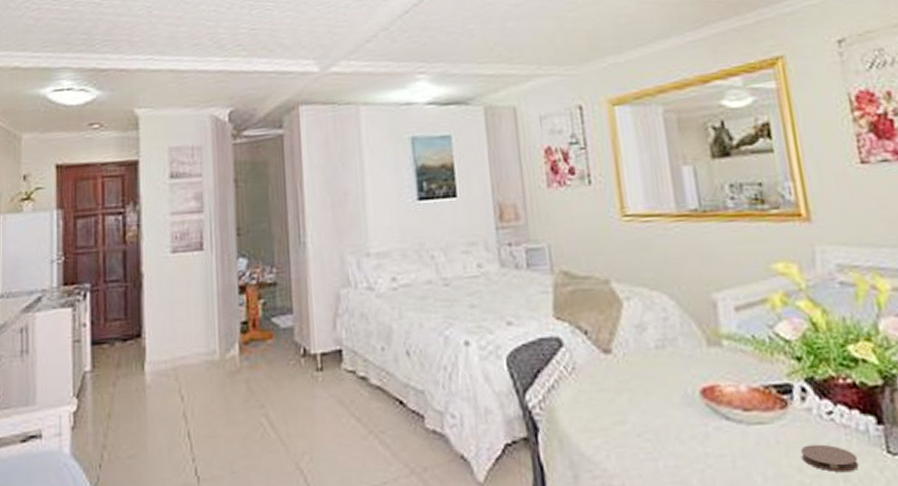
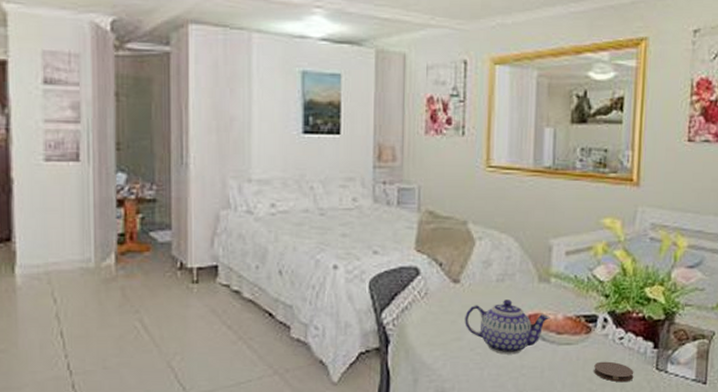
teapot: none [624,370,731,440] -> present [465,300,550,355]

